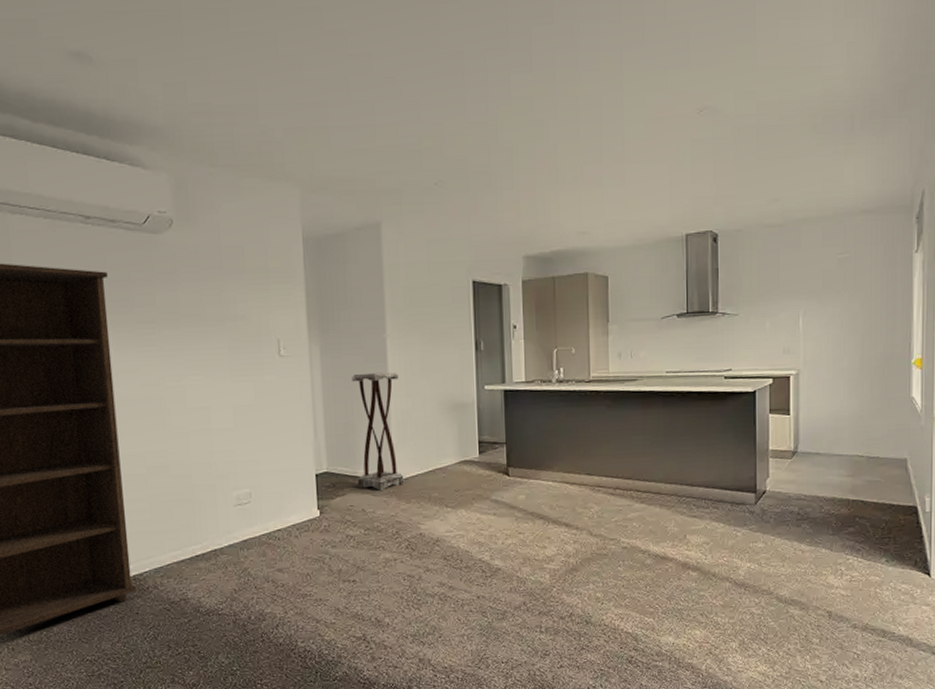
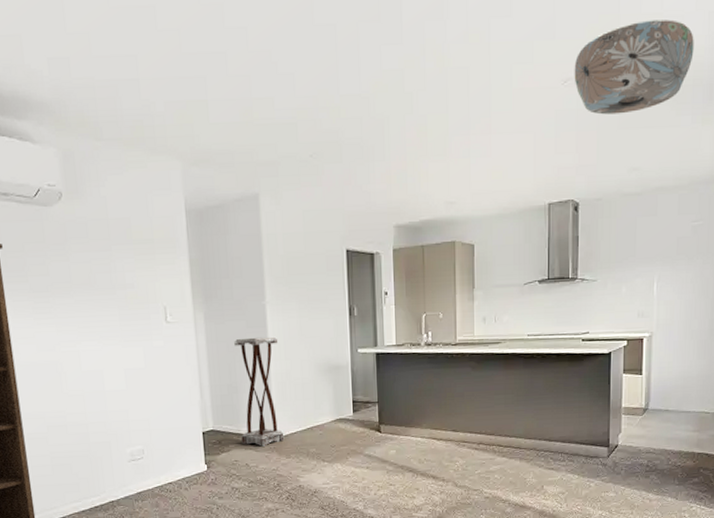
ceiling light: none [710,50,833,144] -> present [574,19,694,115]

